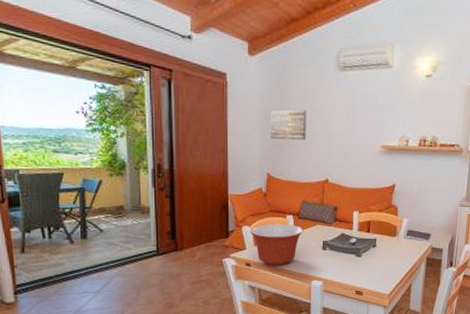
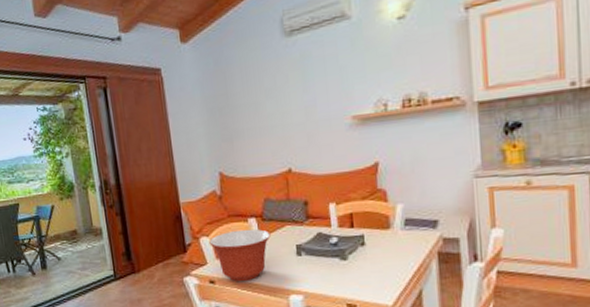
wall art: present [270,109,307,140] -> none [214,91,258,133]

